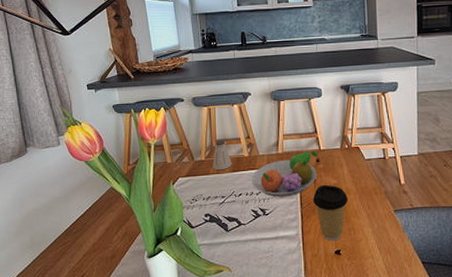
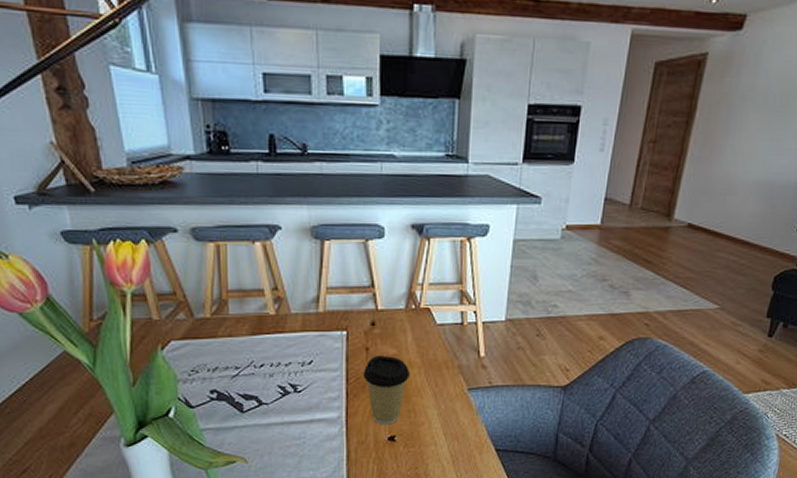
saltshaker: present [213,139,232,171] -> none [222,290,251,333]
fruit bowl: present [251,151,317,197] -> none [278,312,373,370]

